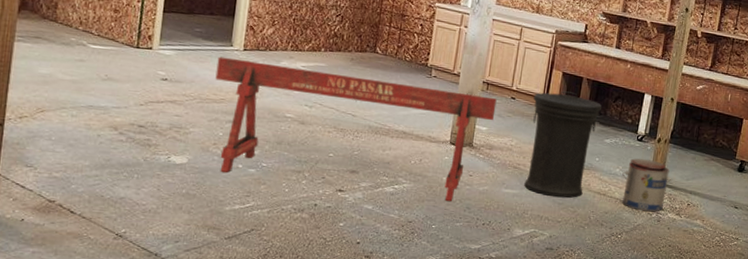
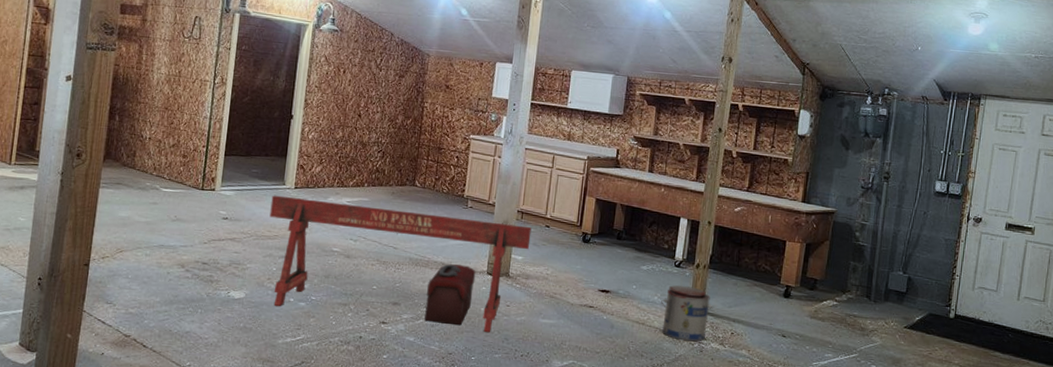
toolbox: none [384,133,439,195] -> present [424,264,476,326]
trash can: present [524,91,602,198] -> none [561,217,637,328]

